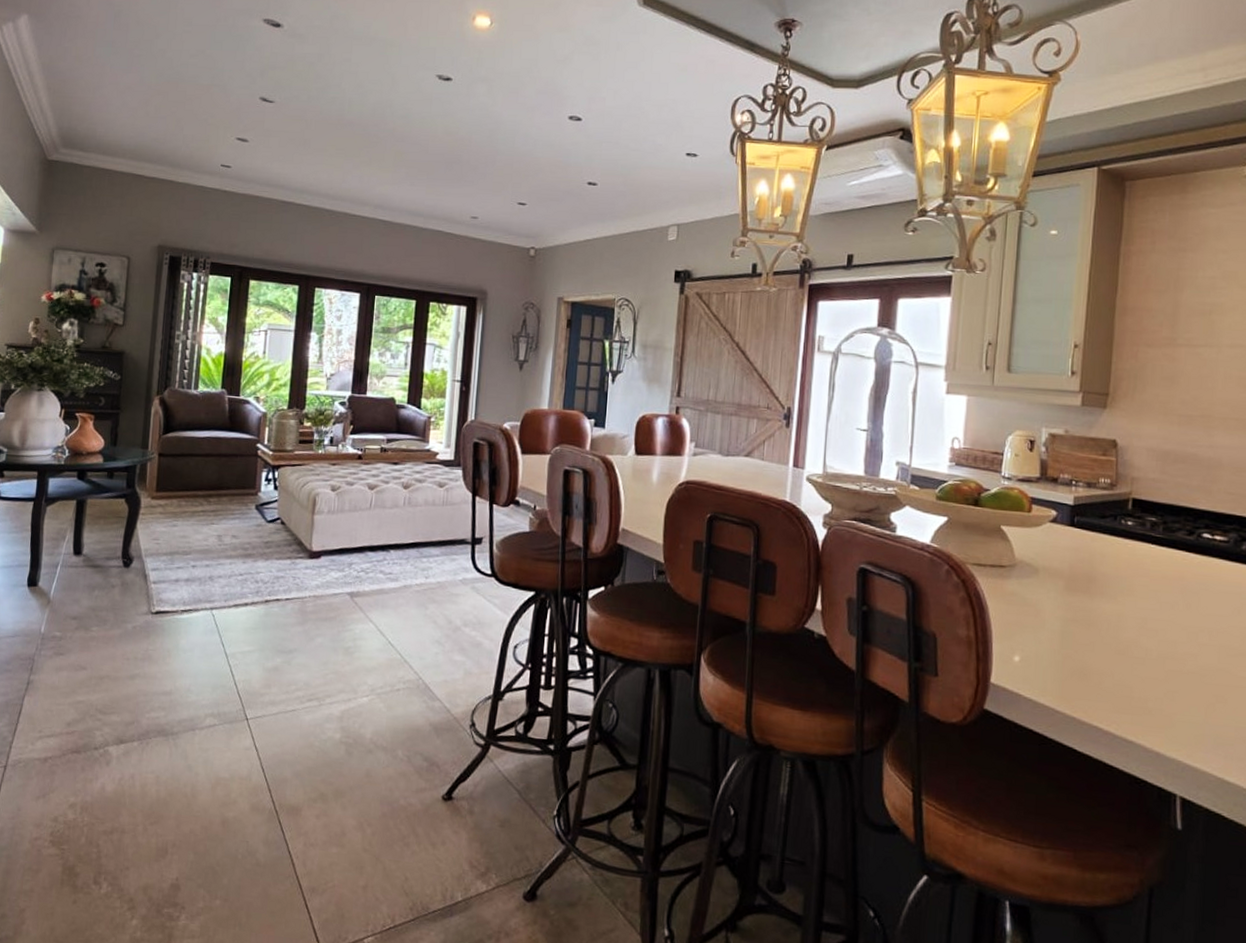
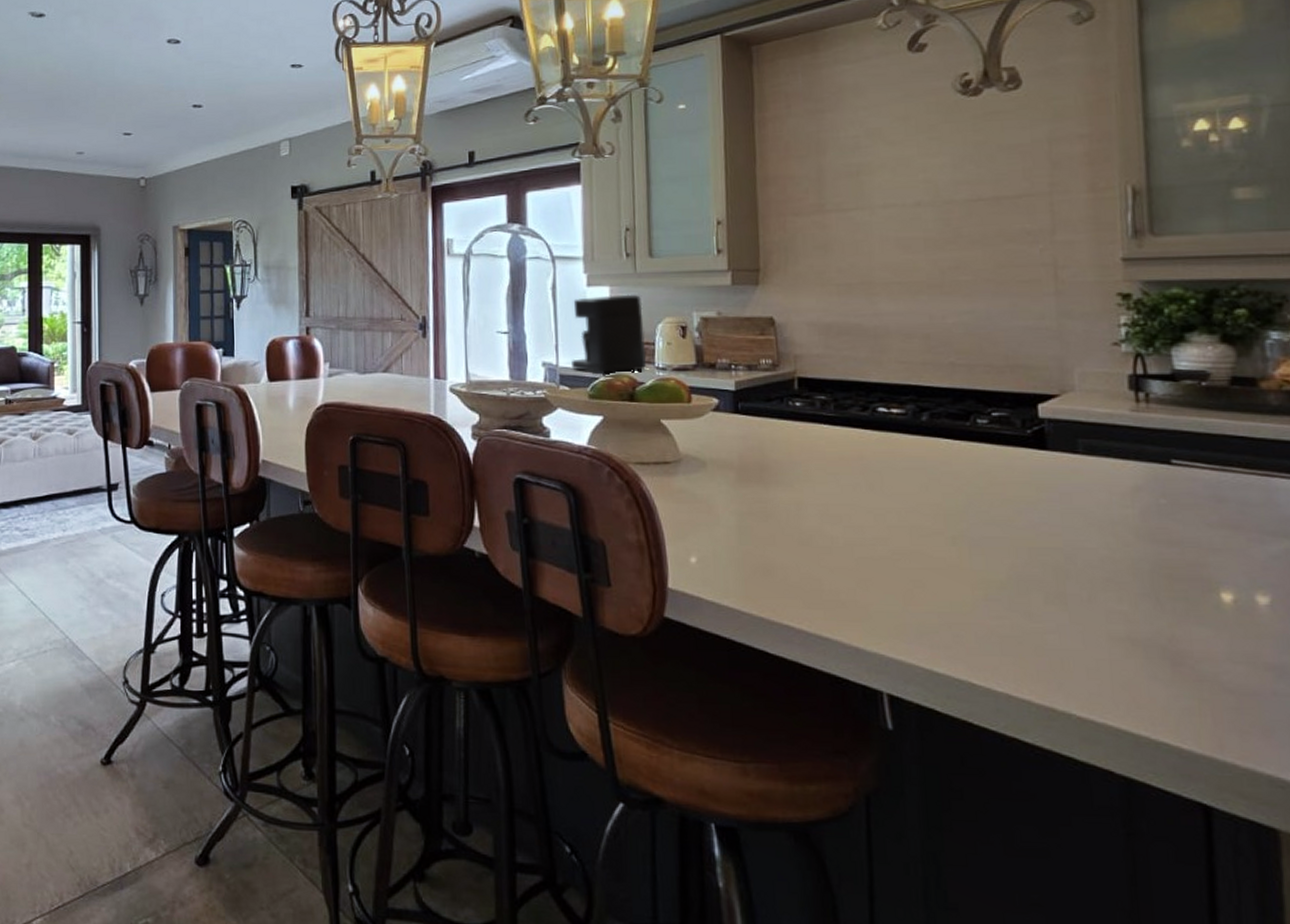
coffee maker: none [924,404,996,478] -> present [572,294,646,374]

